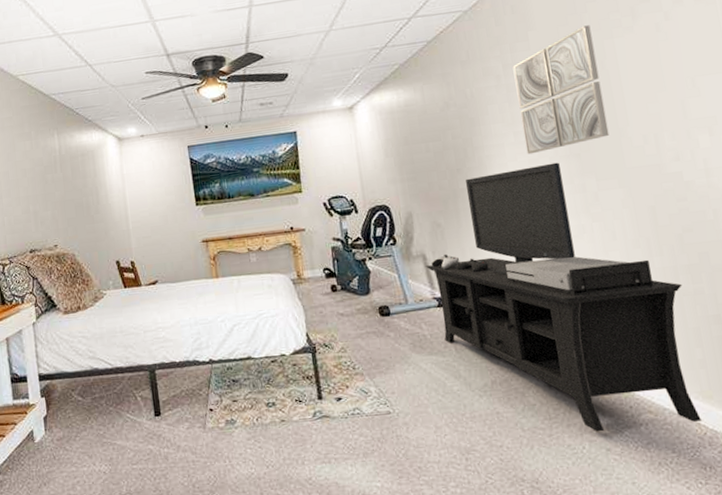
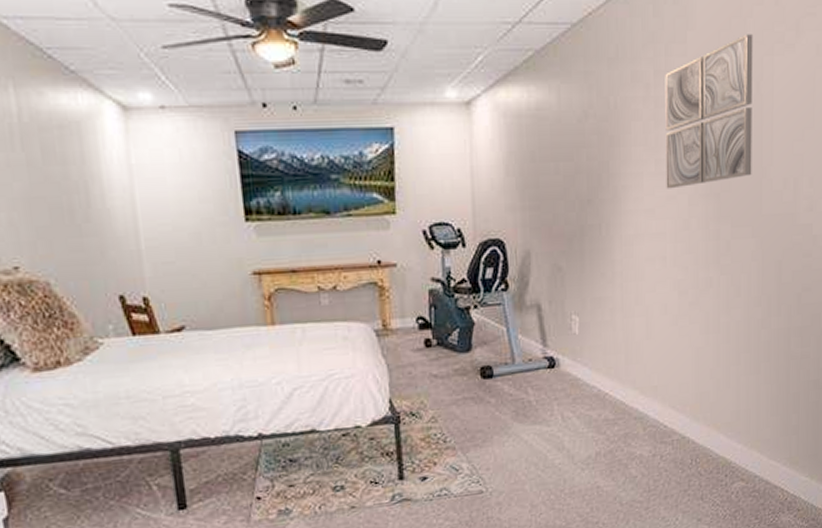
media console: present [425,162,702,432] -> none [538,201,792,503]

